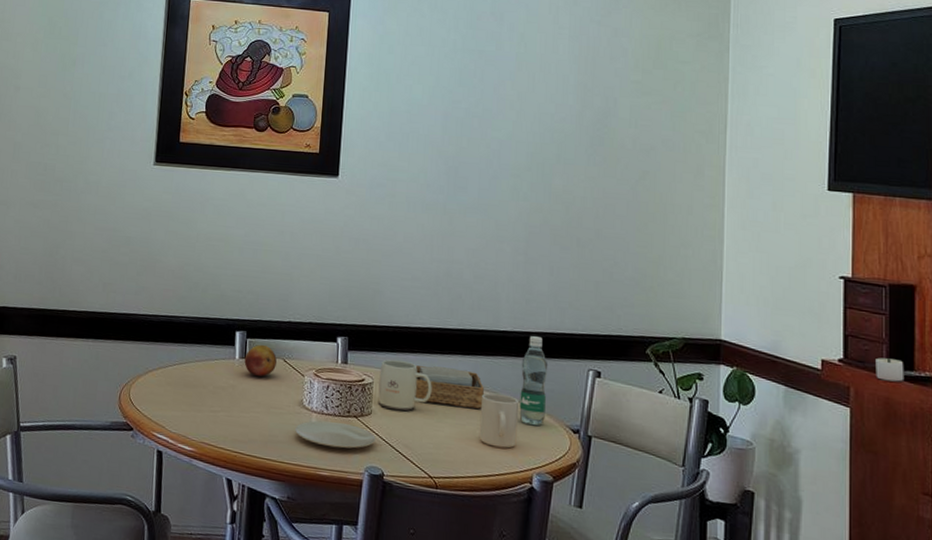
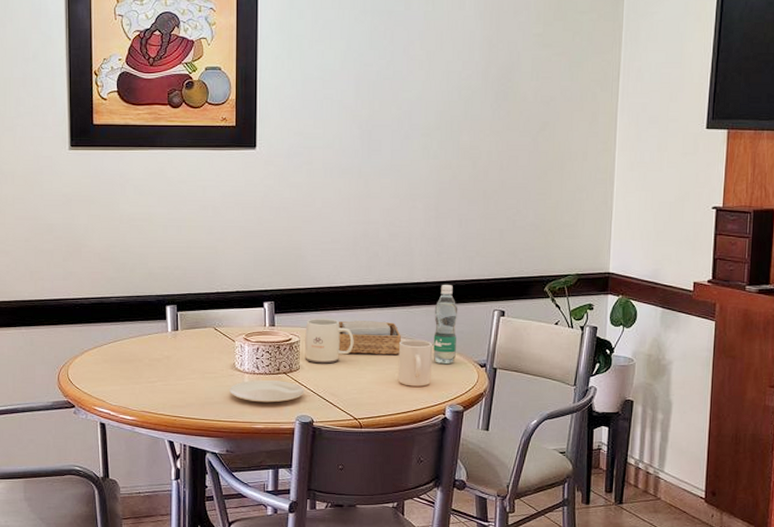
fruit: present [244,344,277,377] -> none [177,316,207,346]
candle: present [876,357,904,382] -> none [738,275,762,295]

